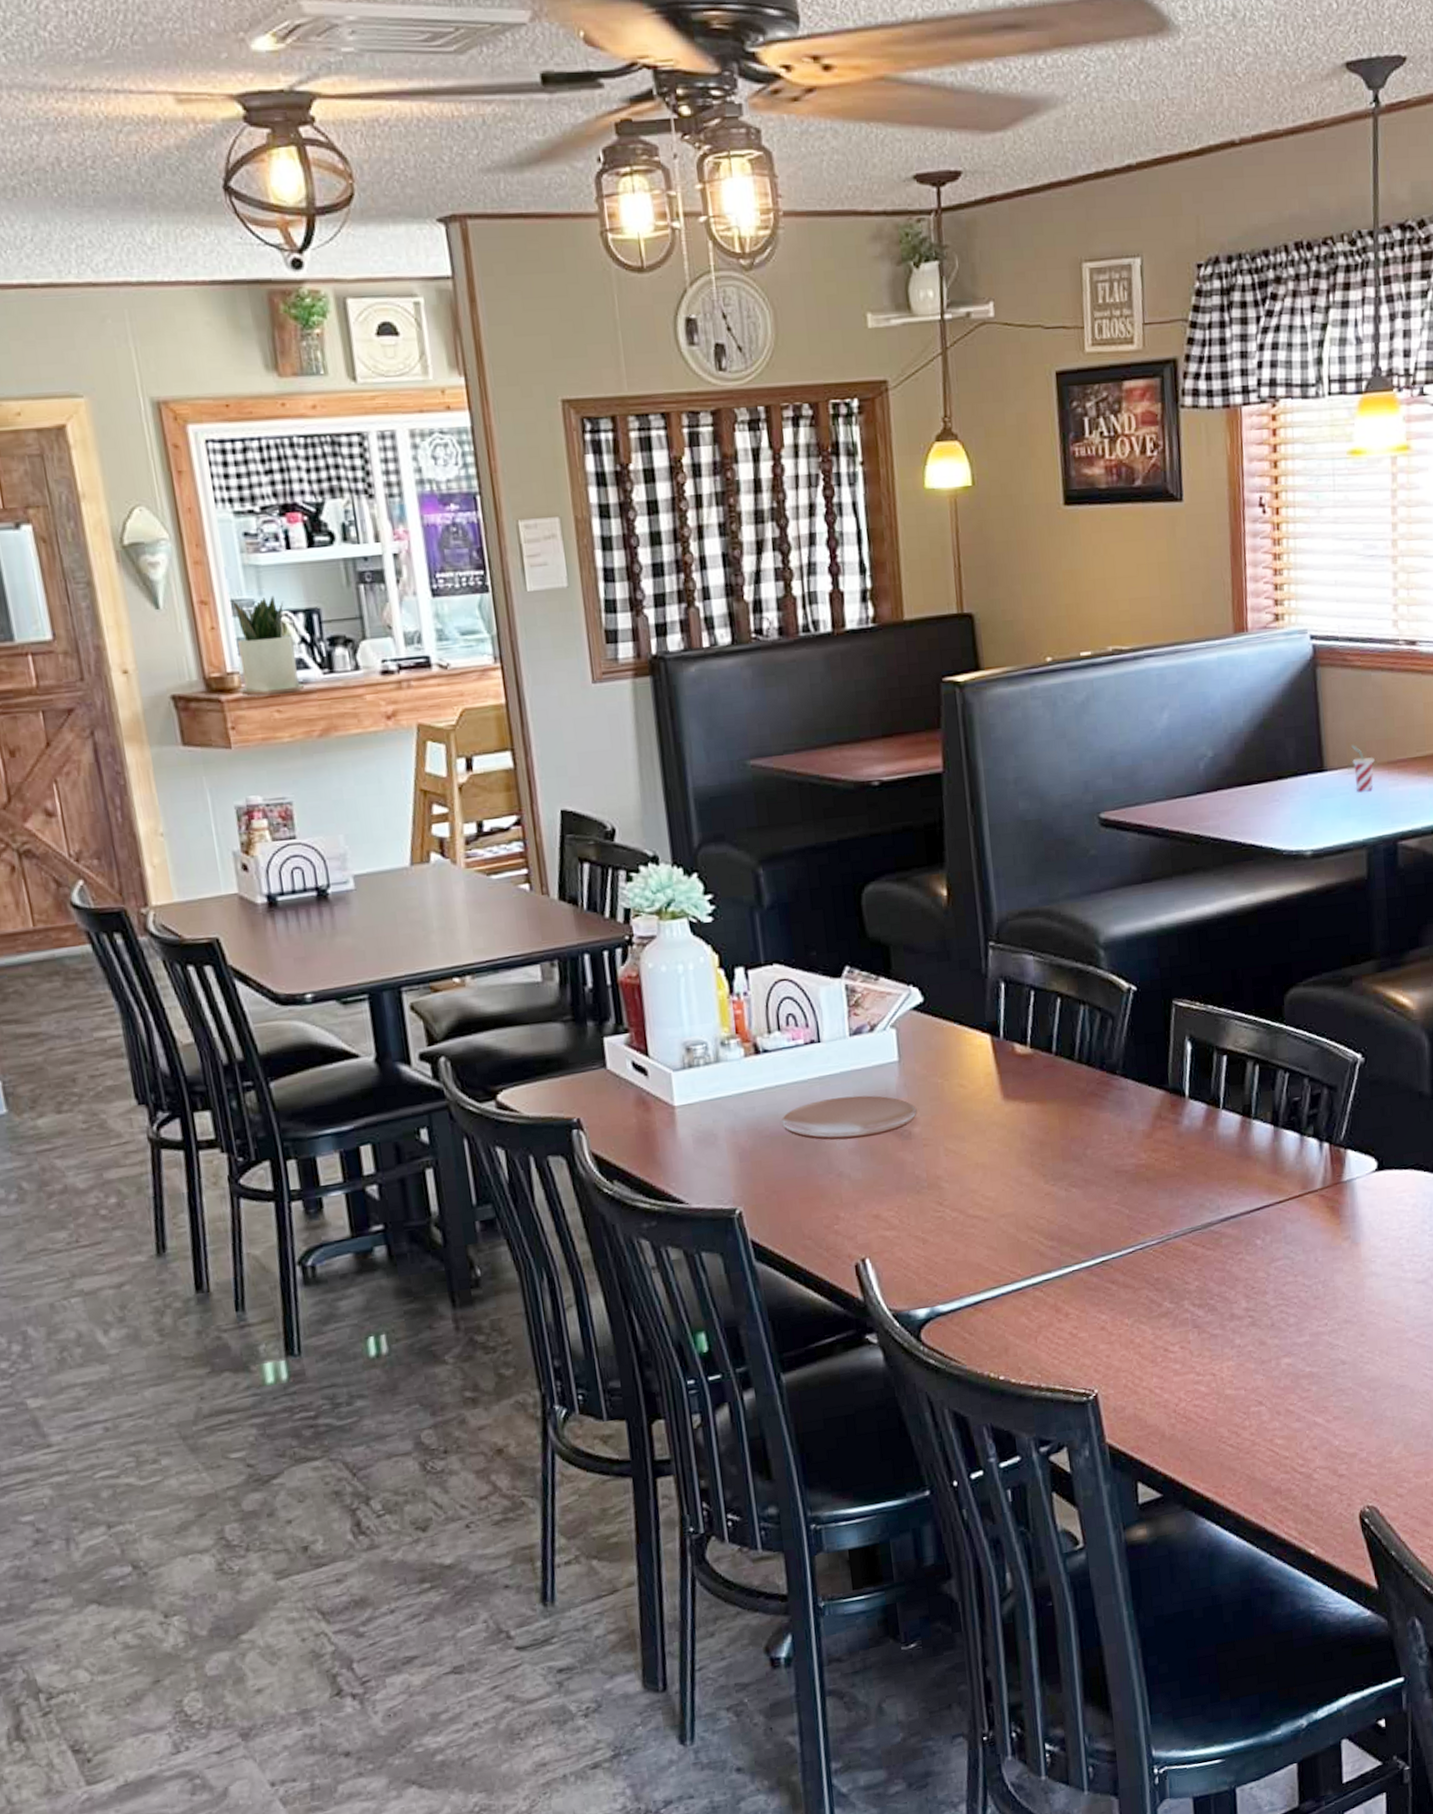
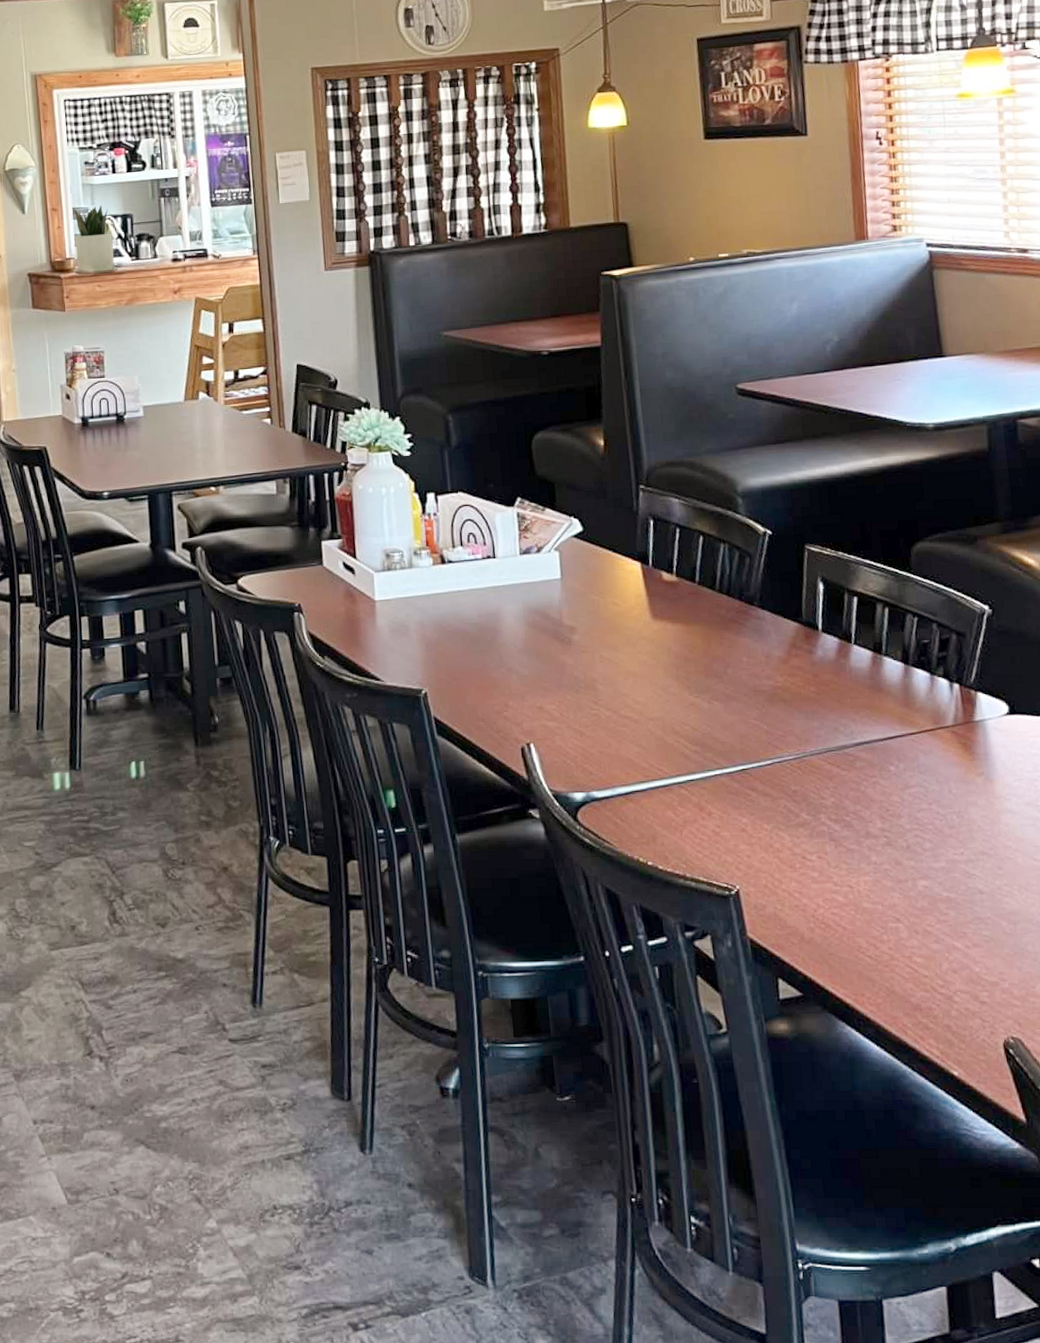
plate: present [780,1095,917,1141] -> none [461,604,577,641]
beverage cup: present [1351,745,1375,793] -> none [968,335,992,377]

